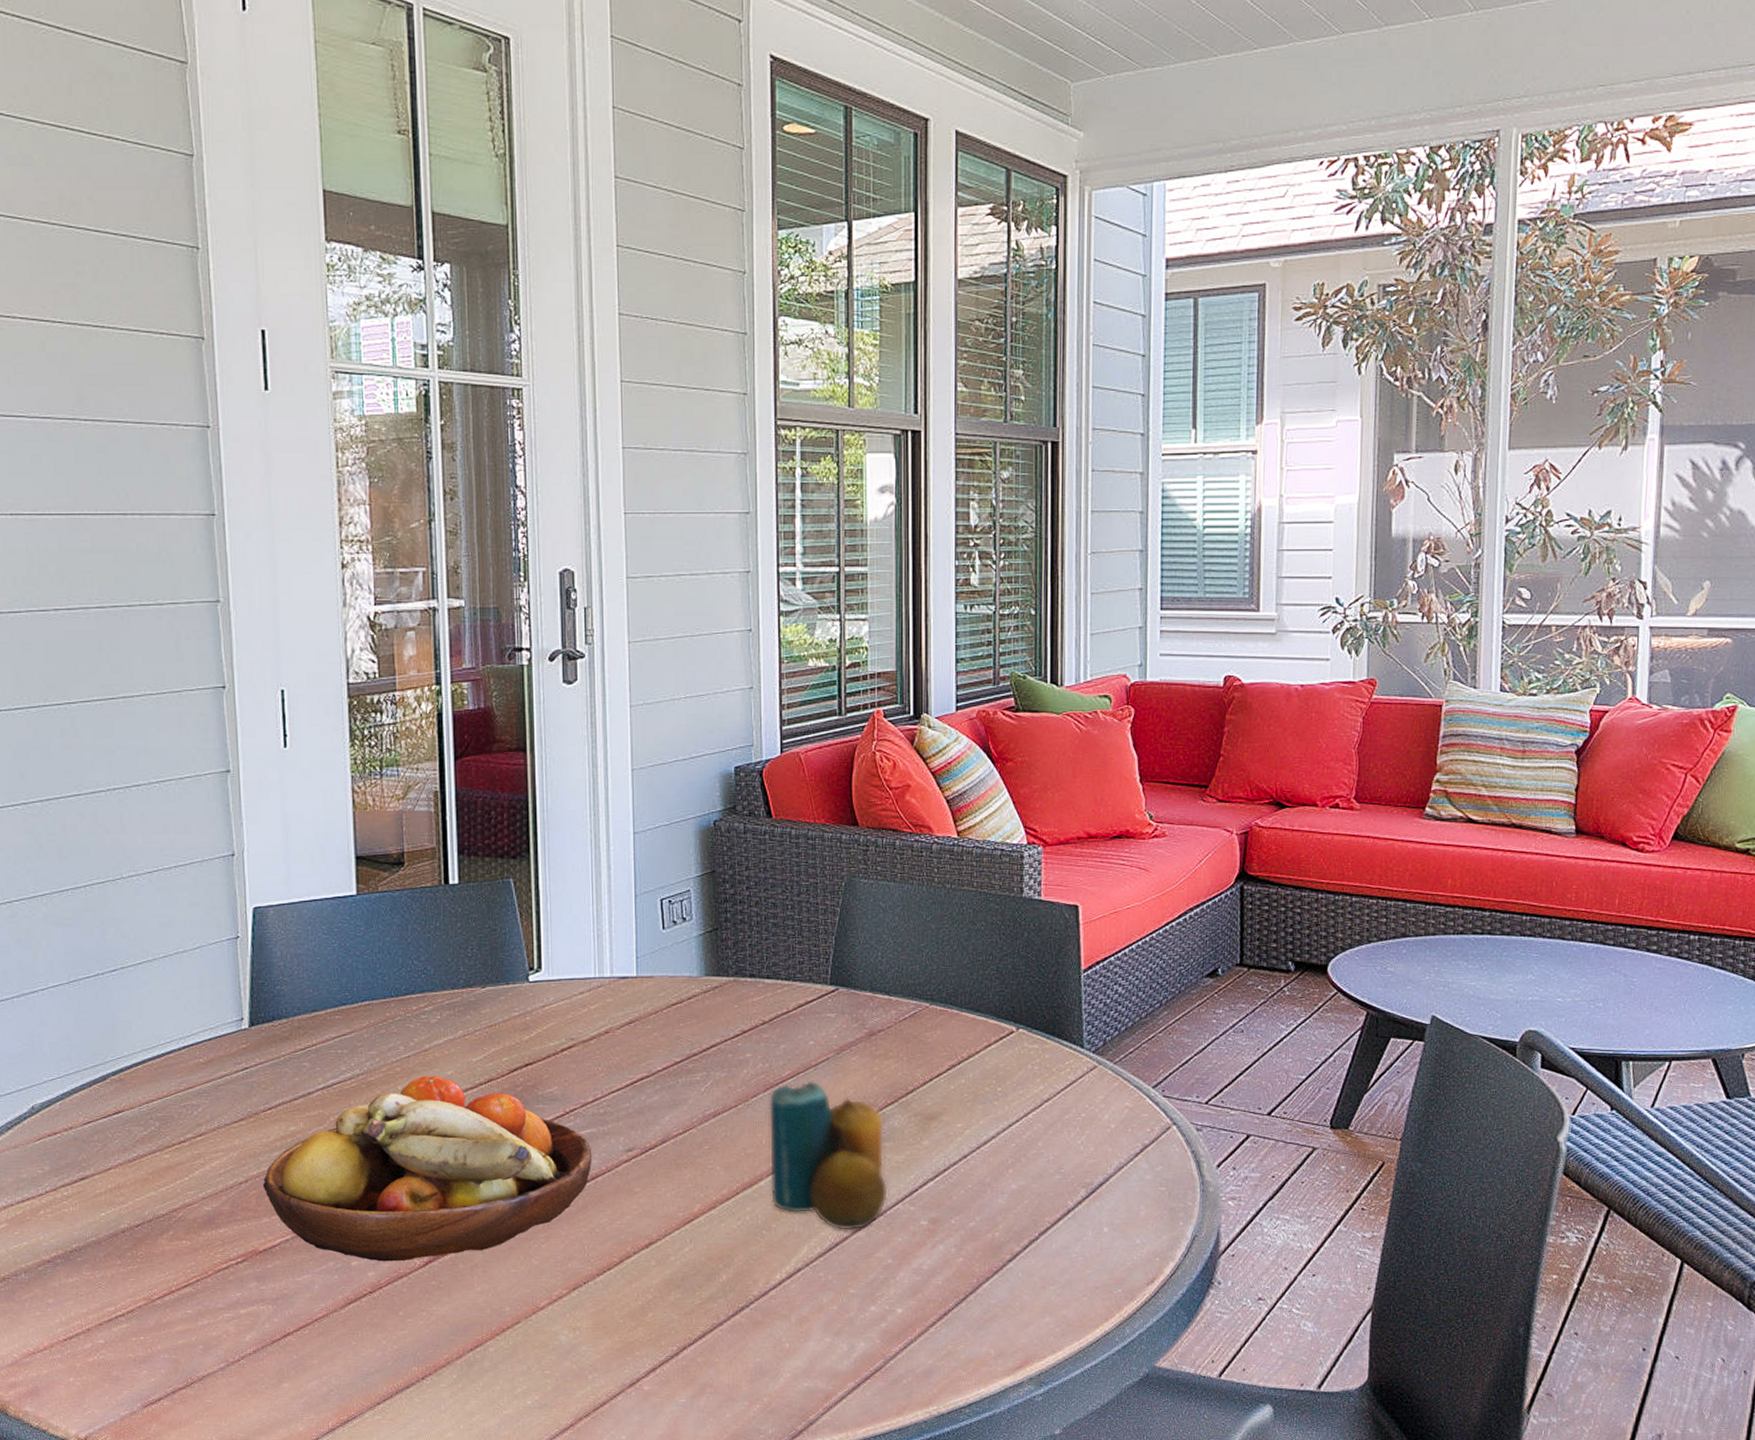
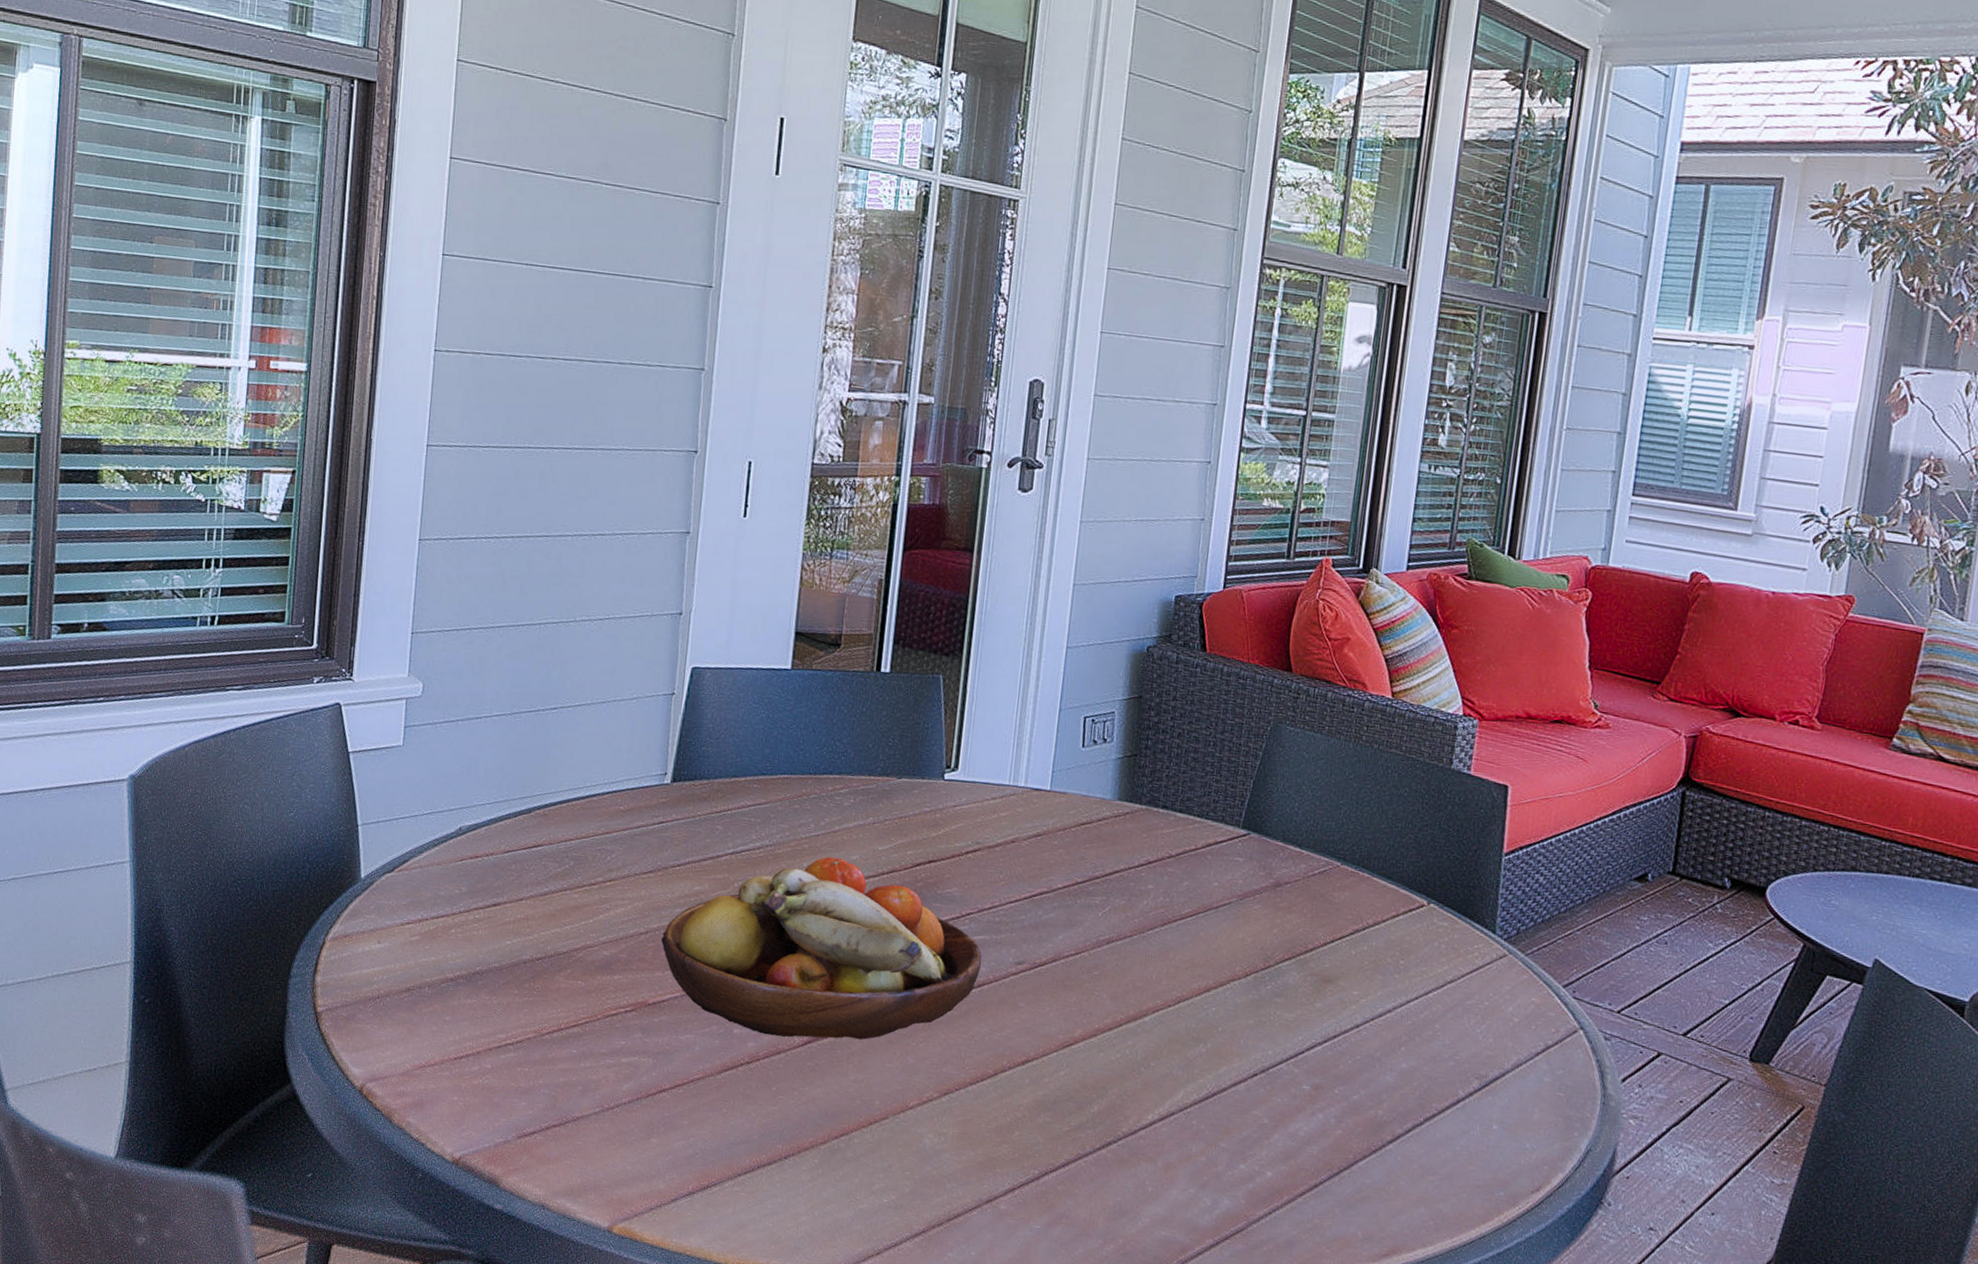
candle: present [768,1081,888,1230] -> none [1153,922,1279,1084]

